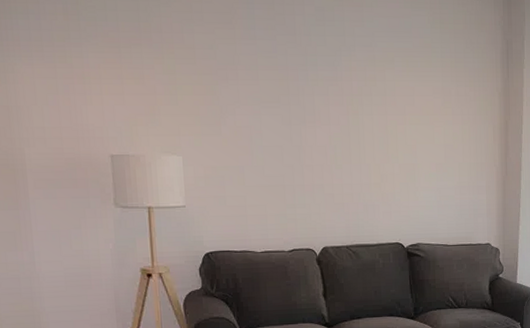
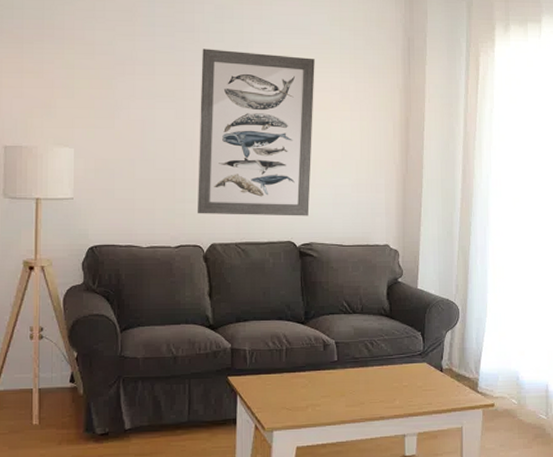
wall art: none [305,52,417,219] -> present [197,48,315,216]

